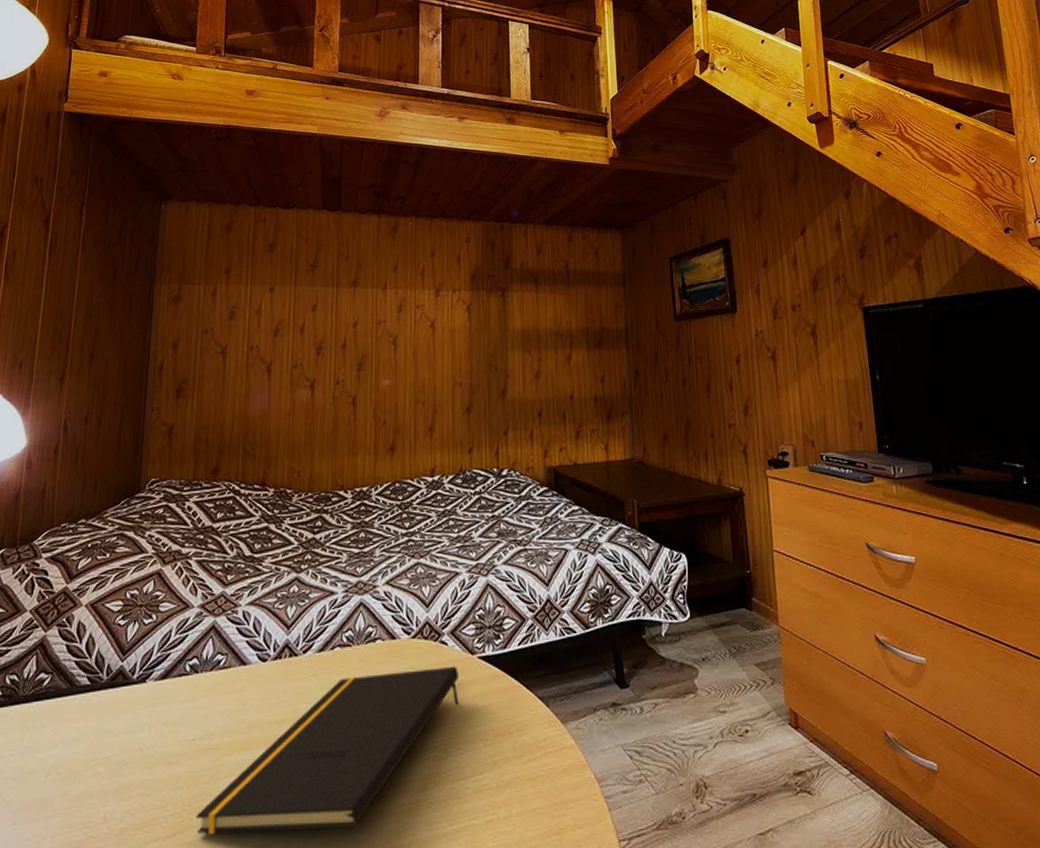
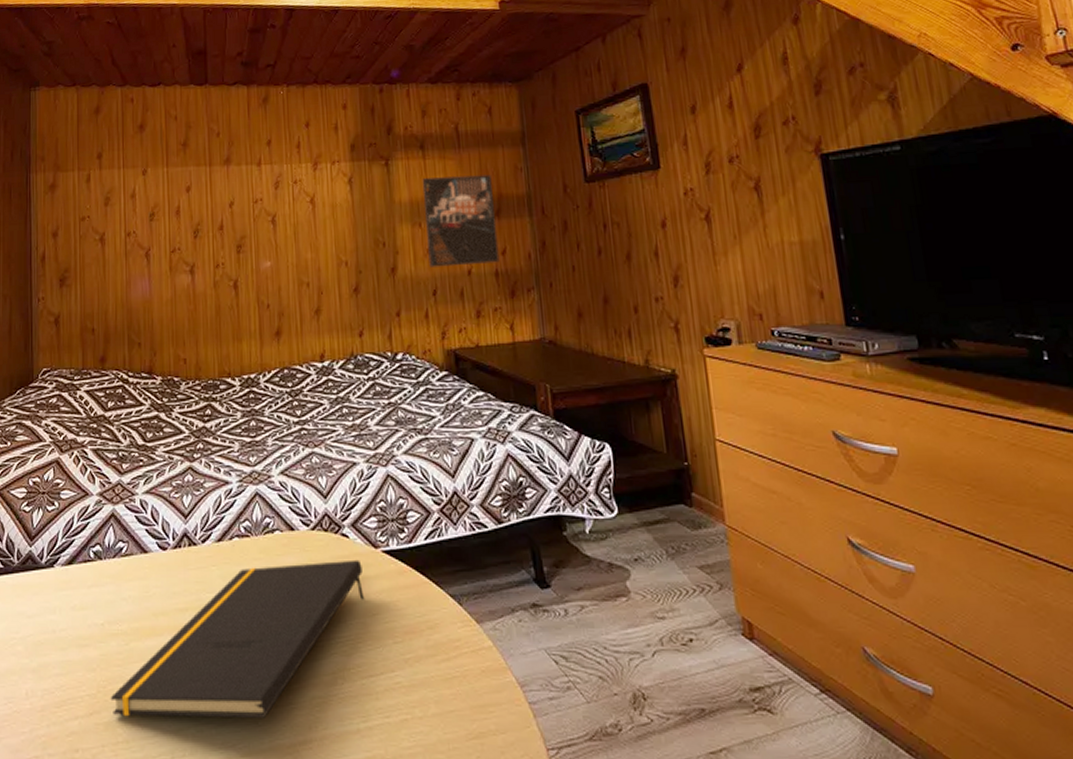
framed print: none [534,309,599,391] -> present [422,174,500,267]

